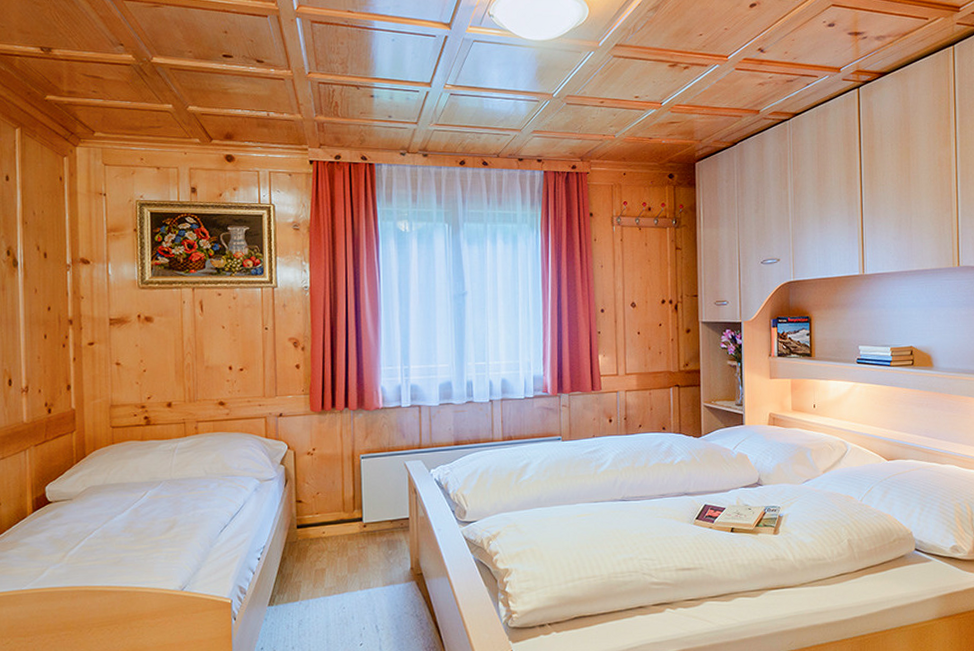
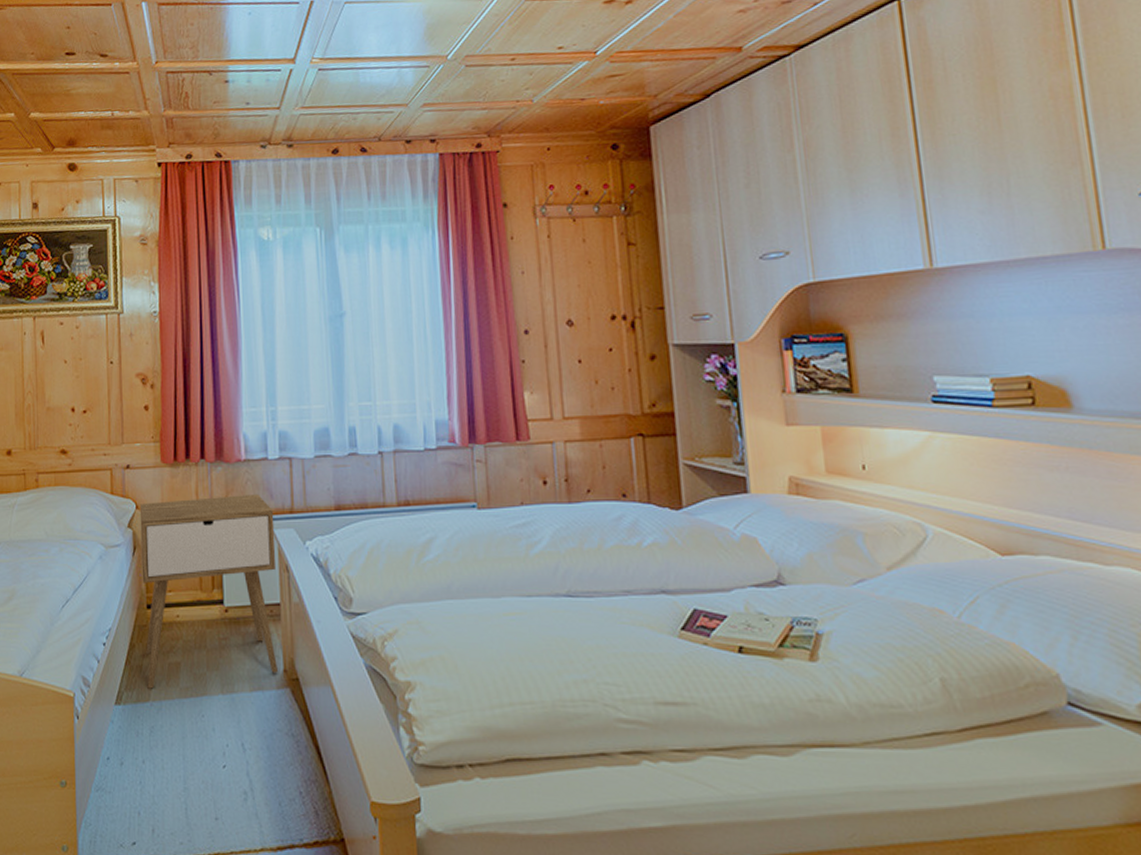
nightstand: none [291,434,407,591] -> present [139,493,278,689]

